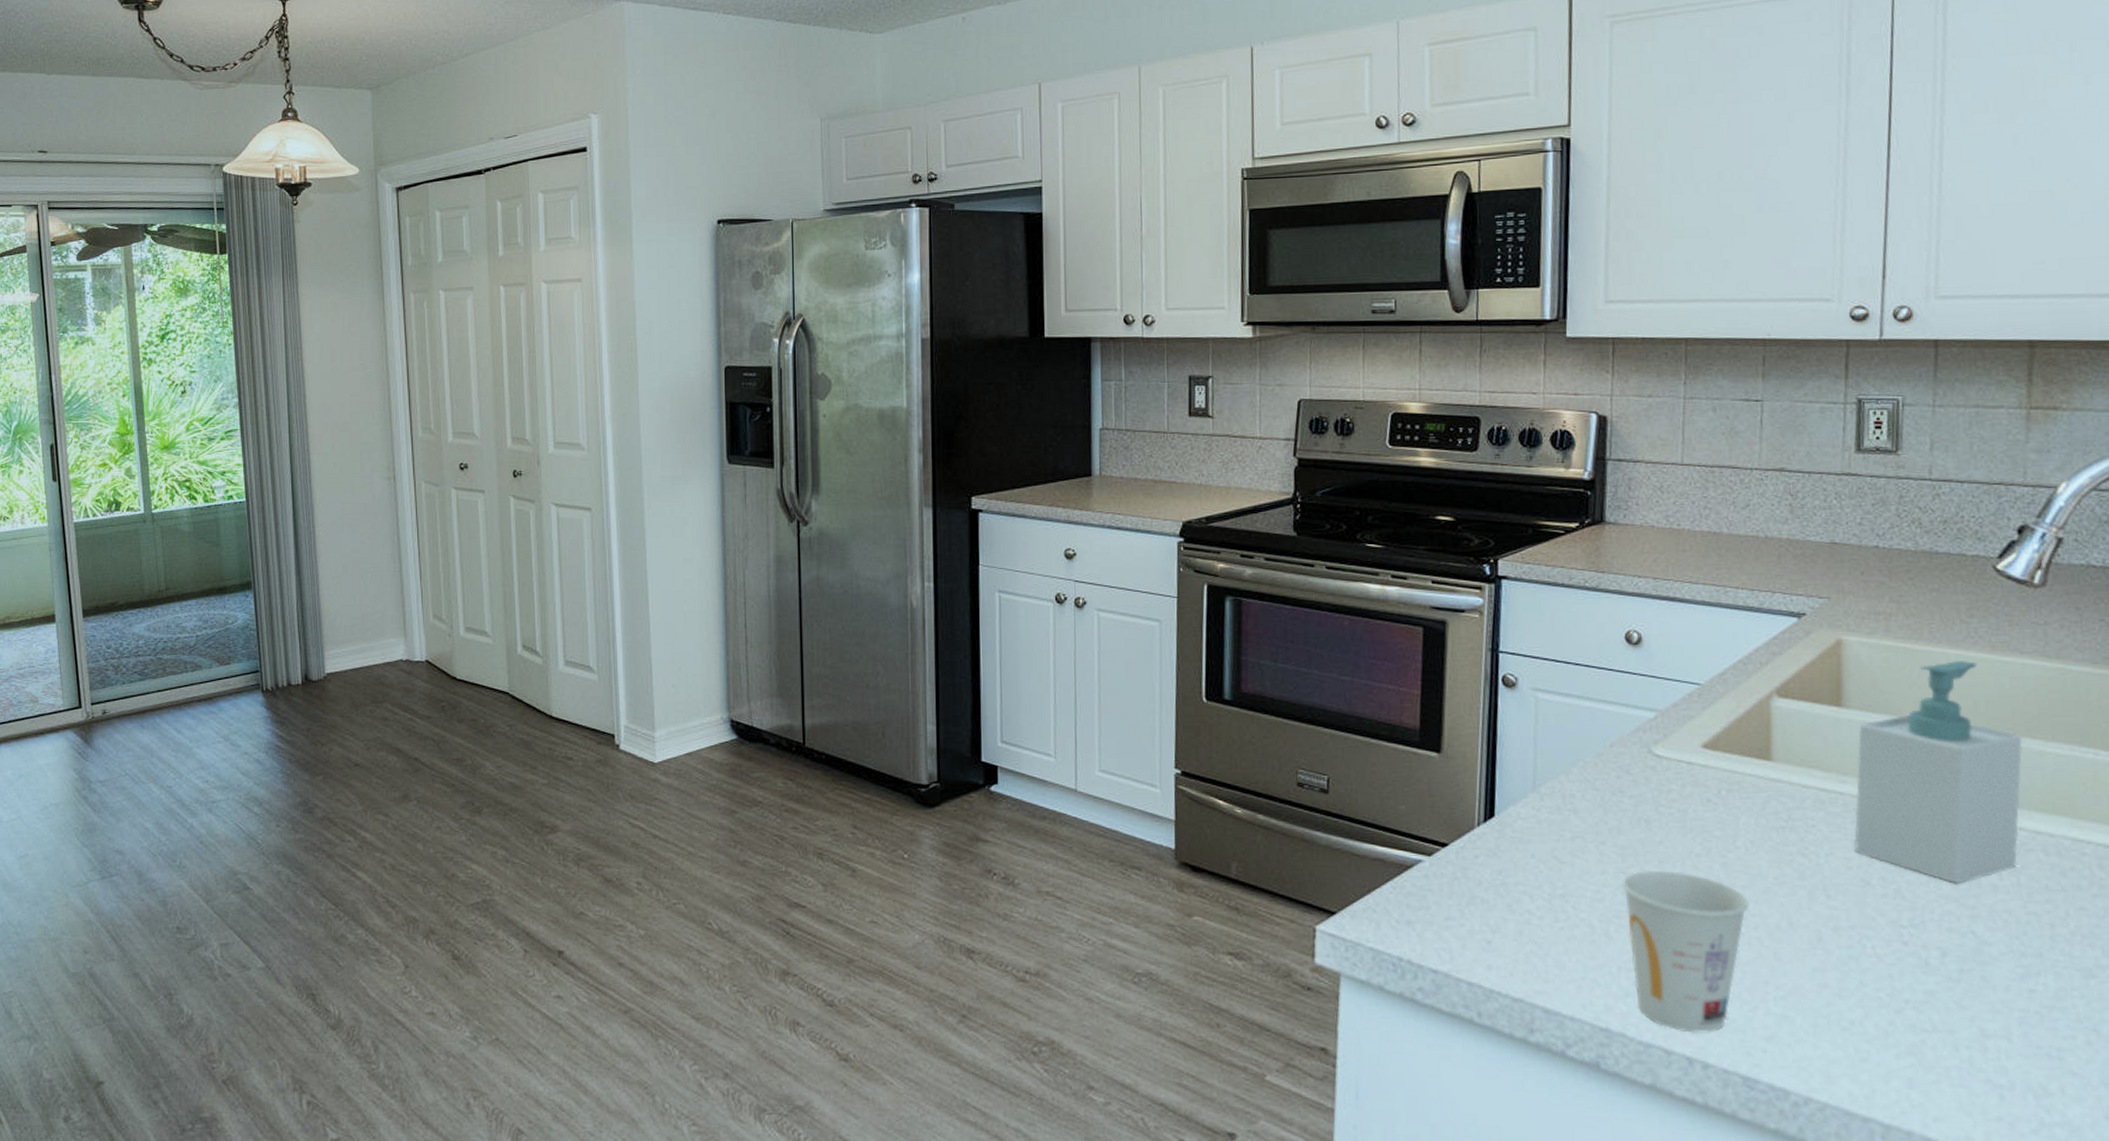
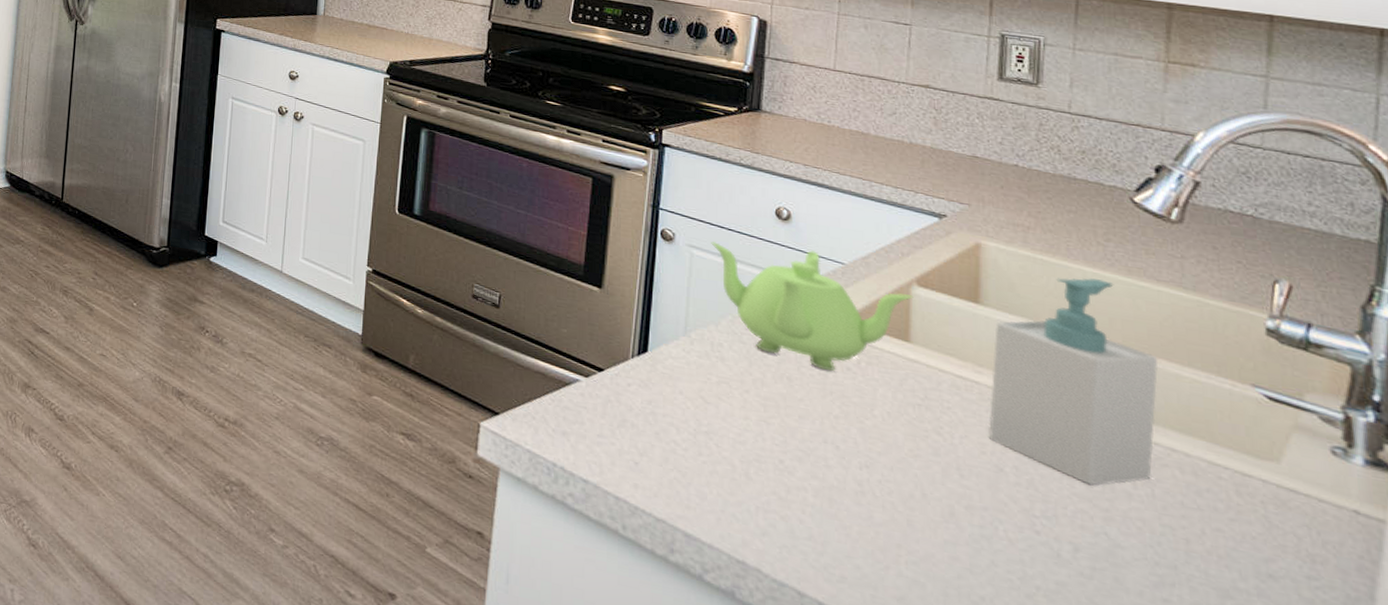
teapot: none [1557,674,1774,805] -> present [711,241,914,371]
cup: present [1621,870,1749,1033] -> none [762,423,884,584]

